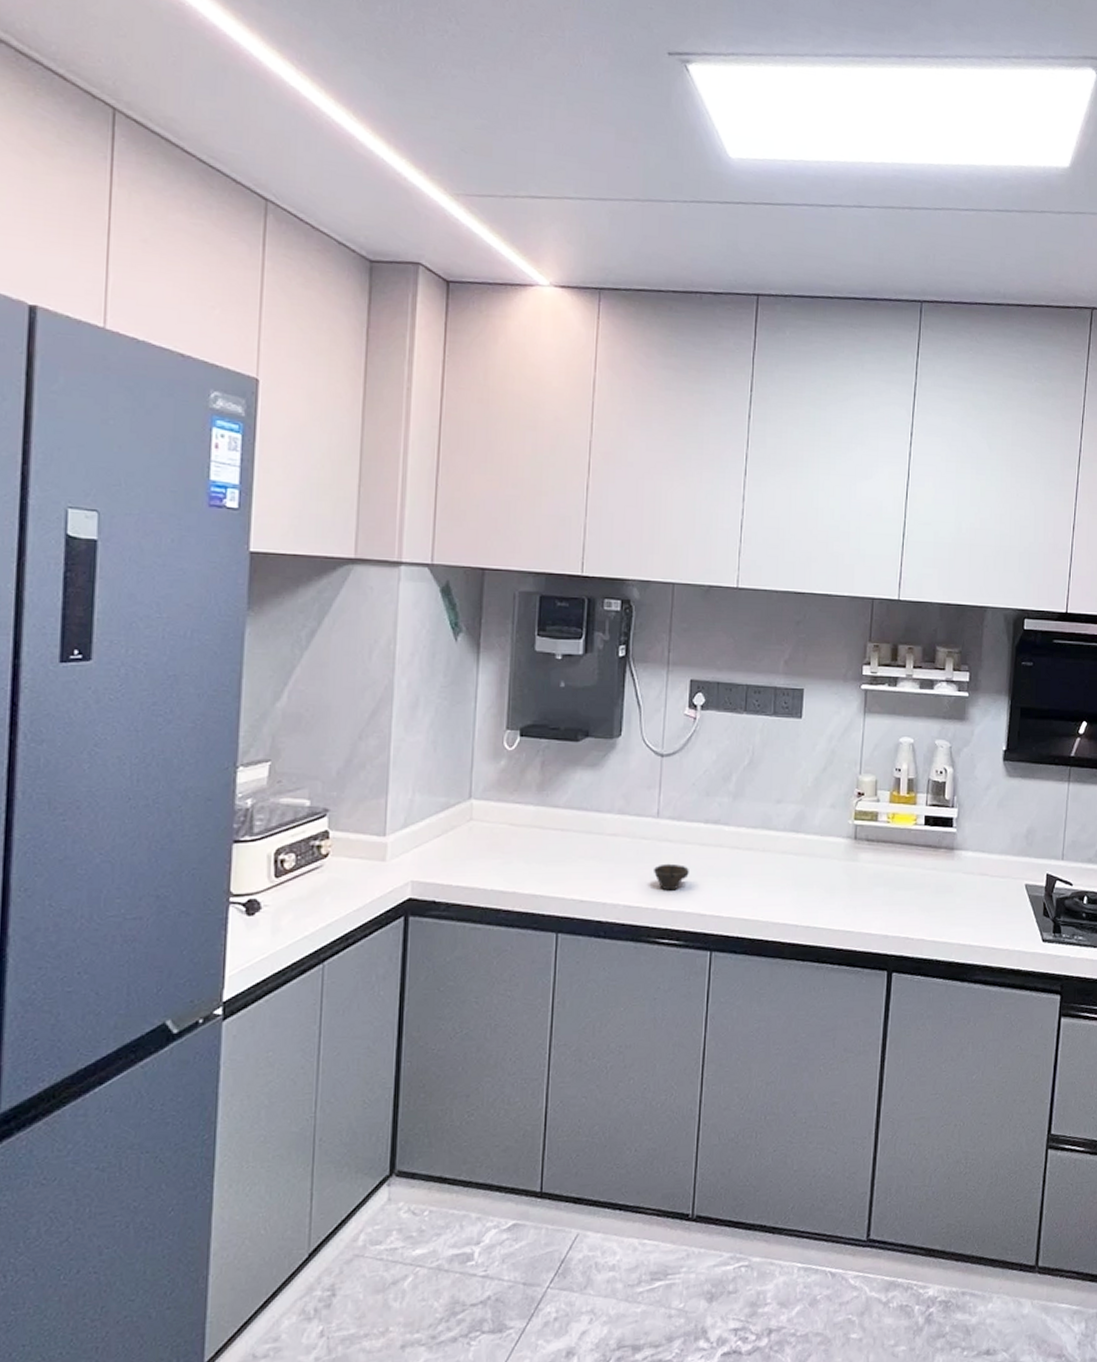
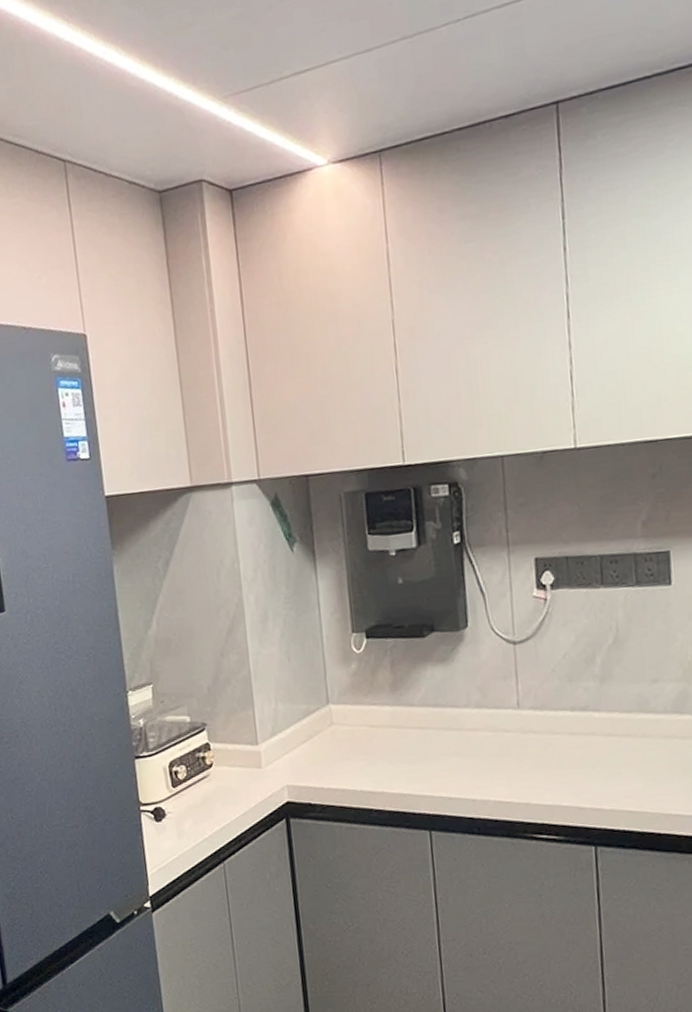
cup: present [653,863,689,891] -> none [520,756,561,785]

